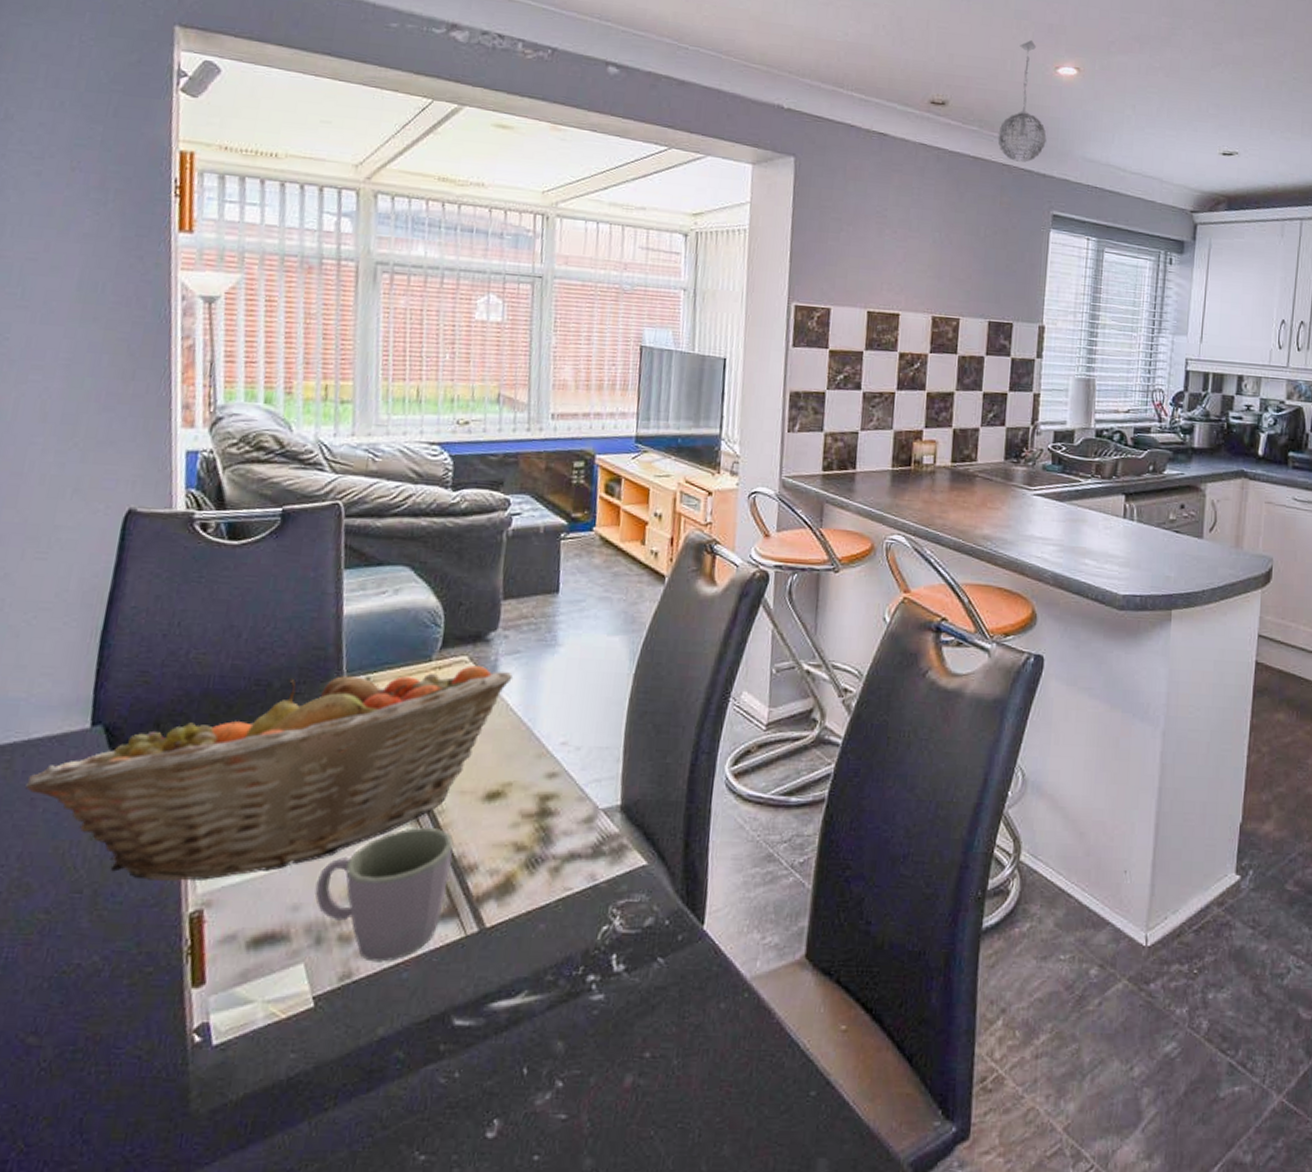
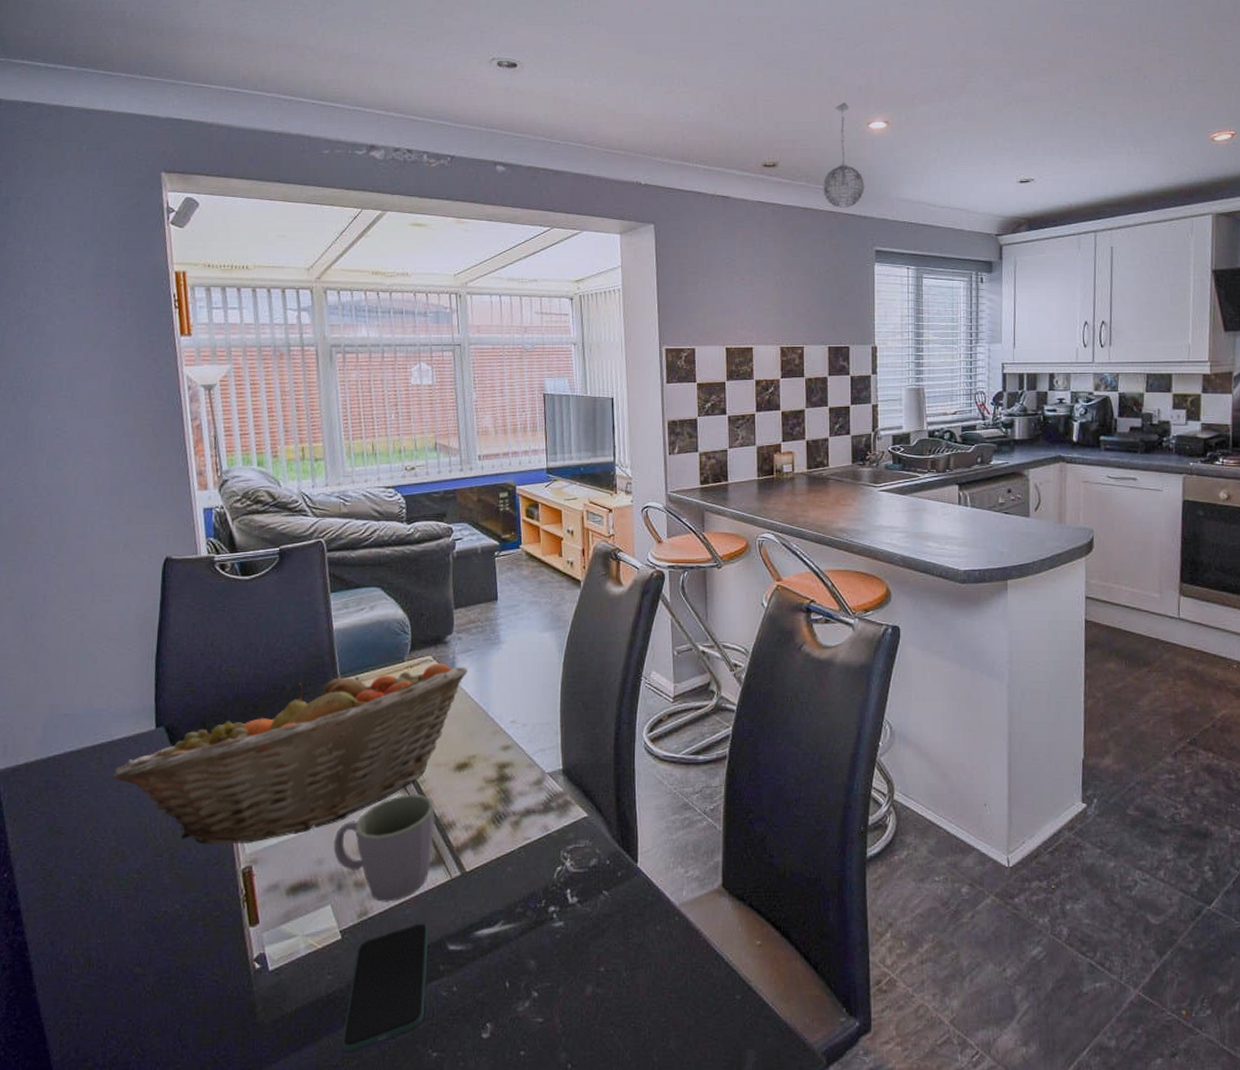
smartphone: none [300,990,430,1152] -> present [342,923,428,1051]

